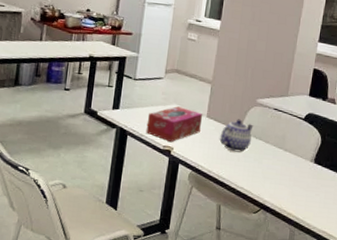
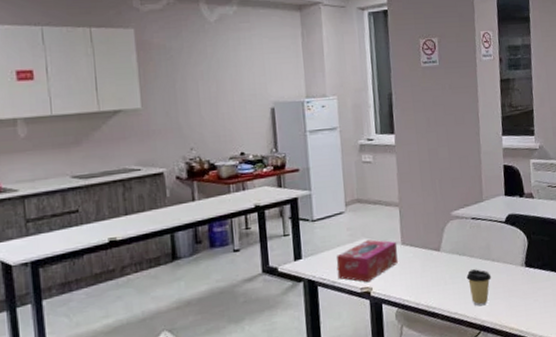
teapot: present [219,119,254,153] -> none [420,238,455,276]
coffee cup: none [258,154,281,188] -> present [466,269,492,306]

